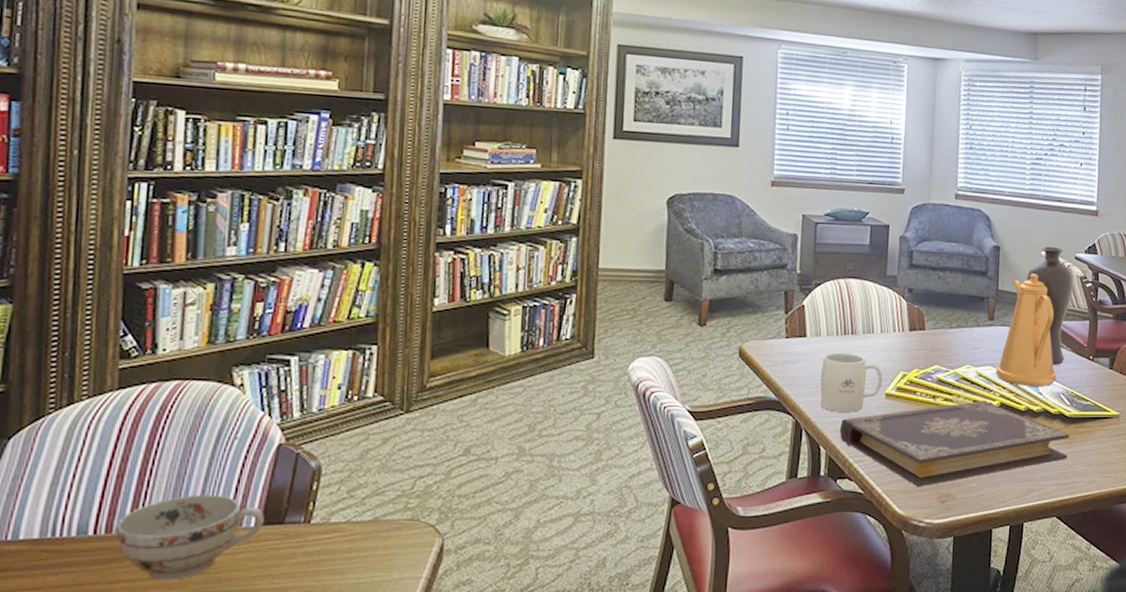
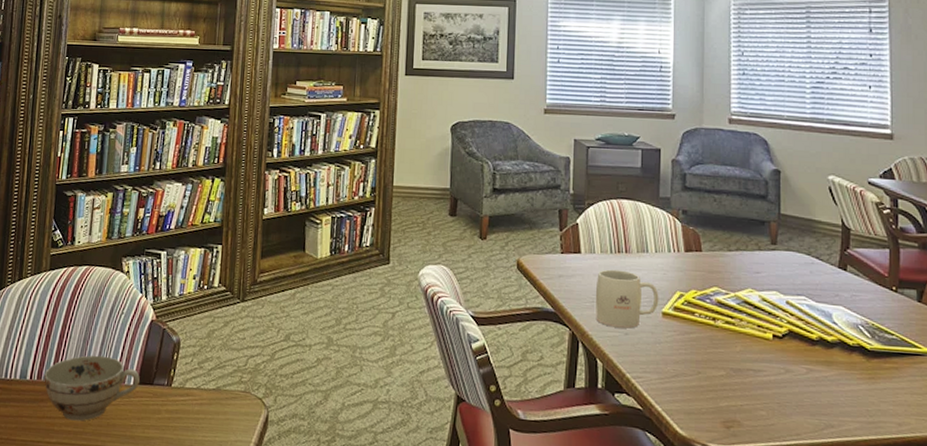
book: present [839,401,1070,487] -> none [615,326,873,409]
coffee pot: present [995,273,1057,386] -> none [781,198,853,316]
vase: present [1026,246,1073,365] -> none [811,171,867,295]

